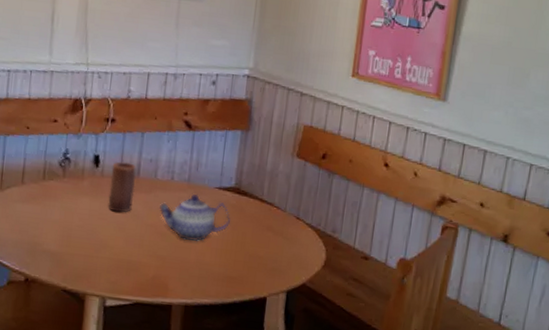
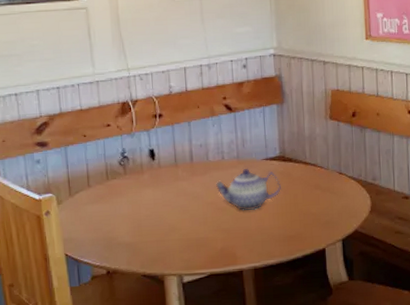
candle: present [108,161,137,213] -> none [167,151,191,197]

